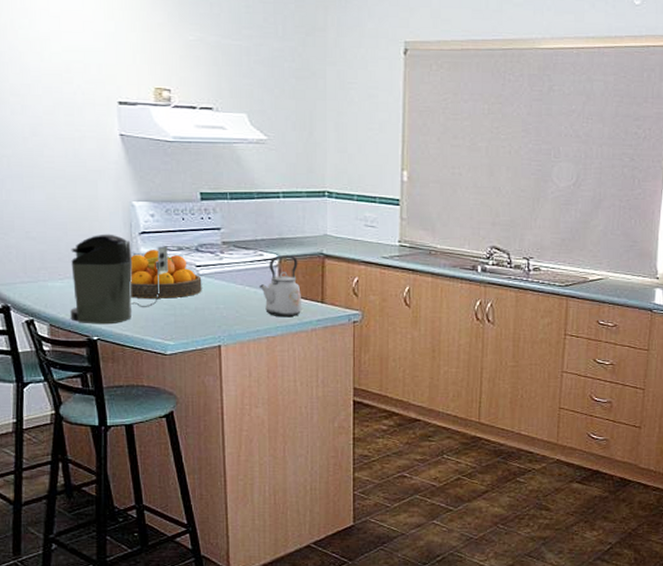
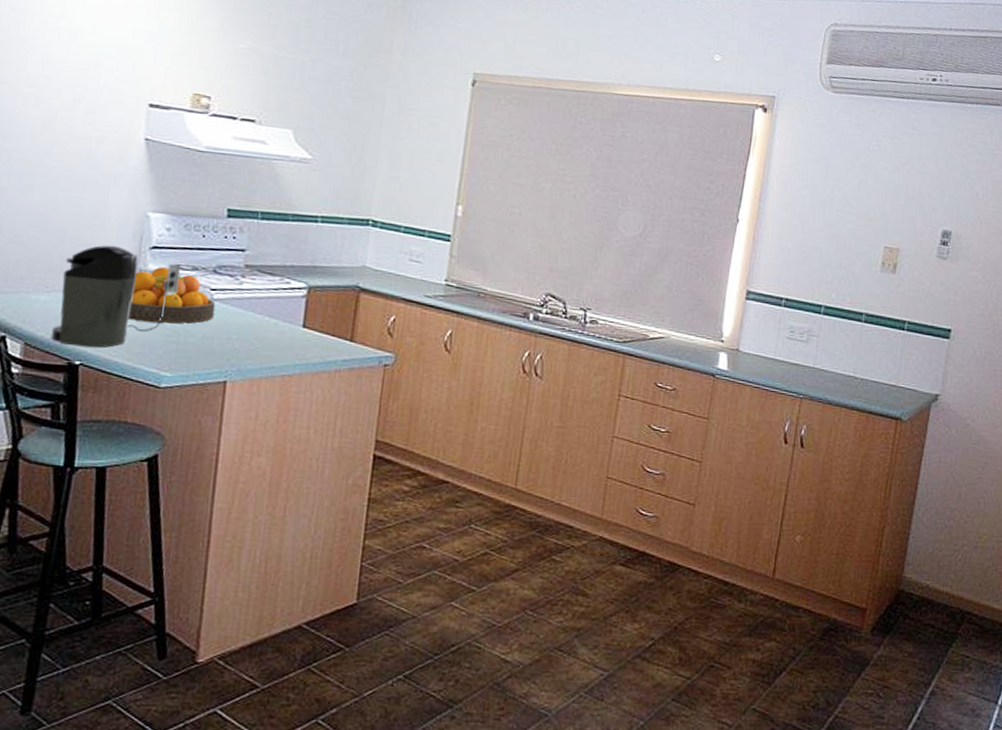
kettle: present [259,255,302,318] -> none [280,285,330,355]

